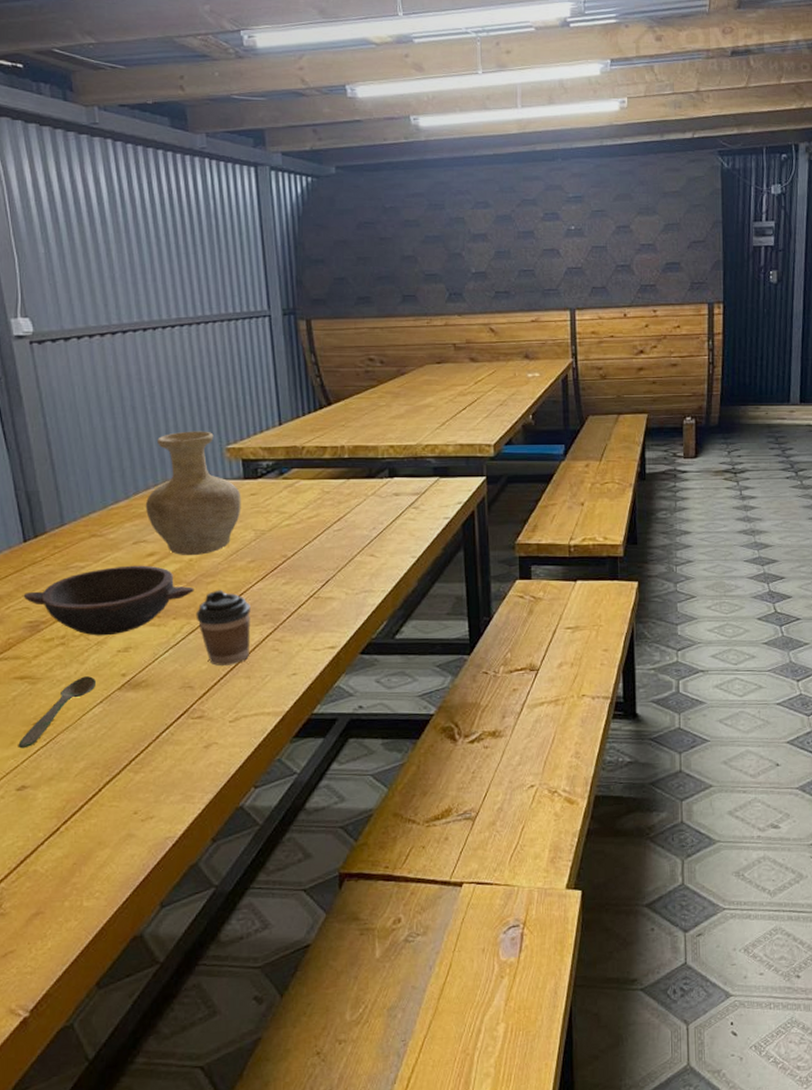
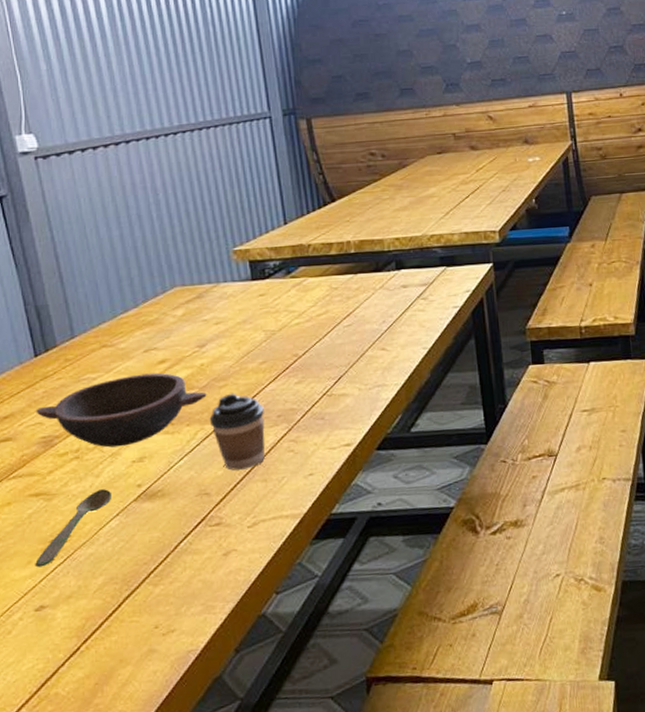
vase: present [145,431,241,556] -> none [154,235,251,361]

